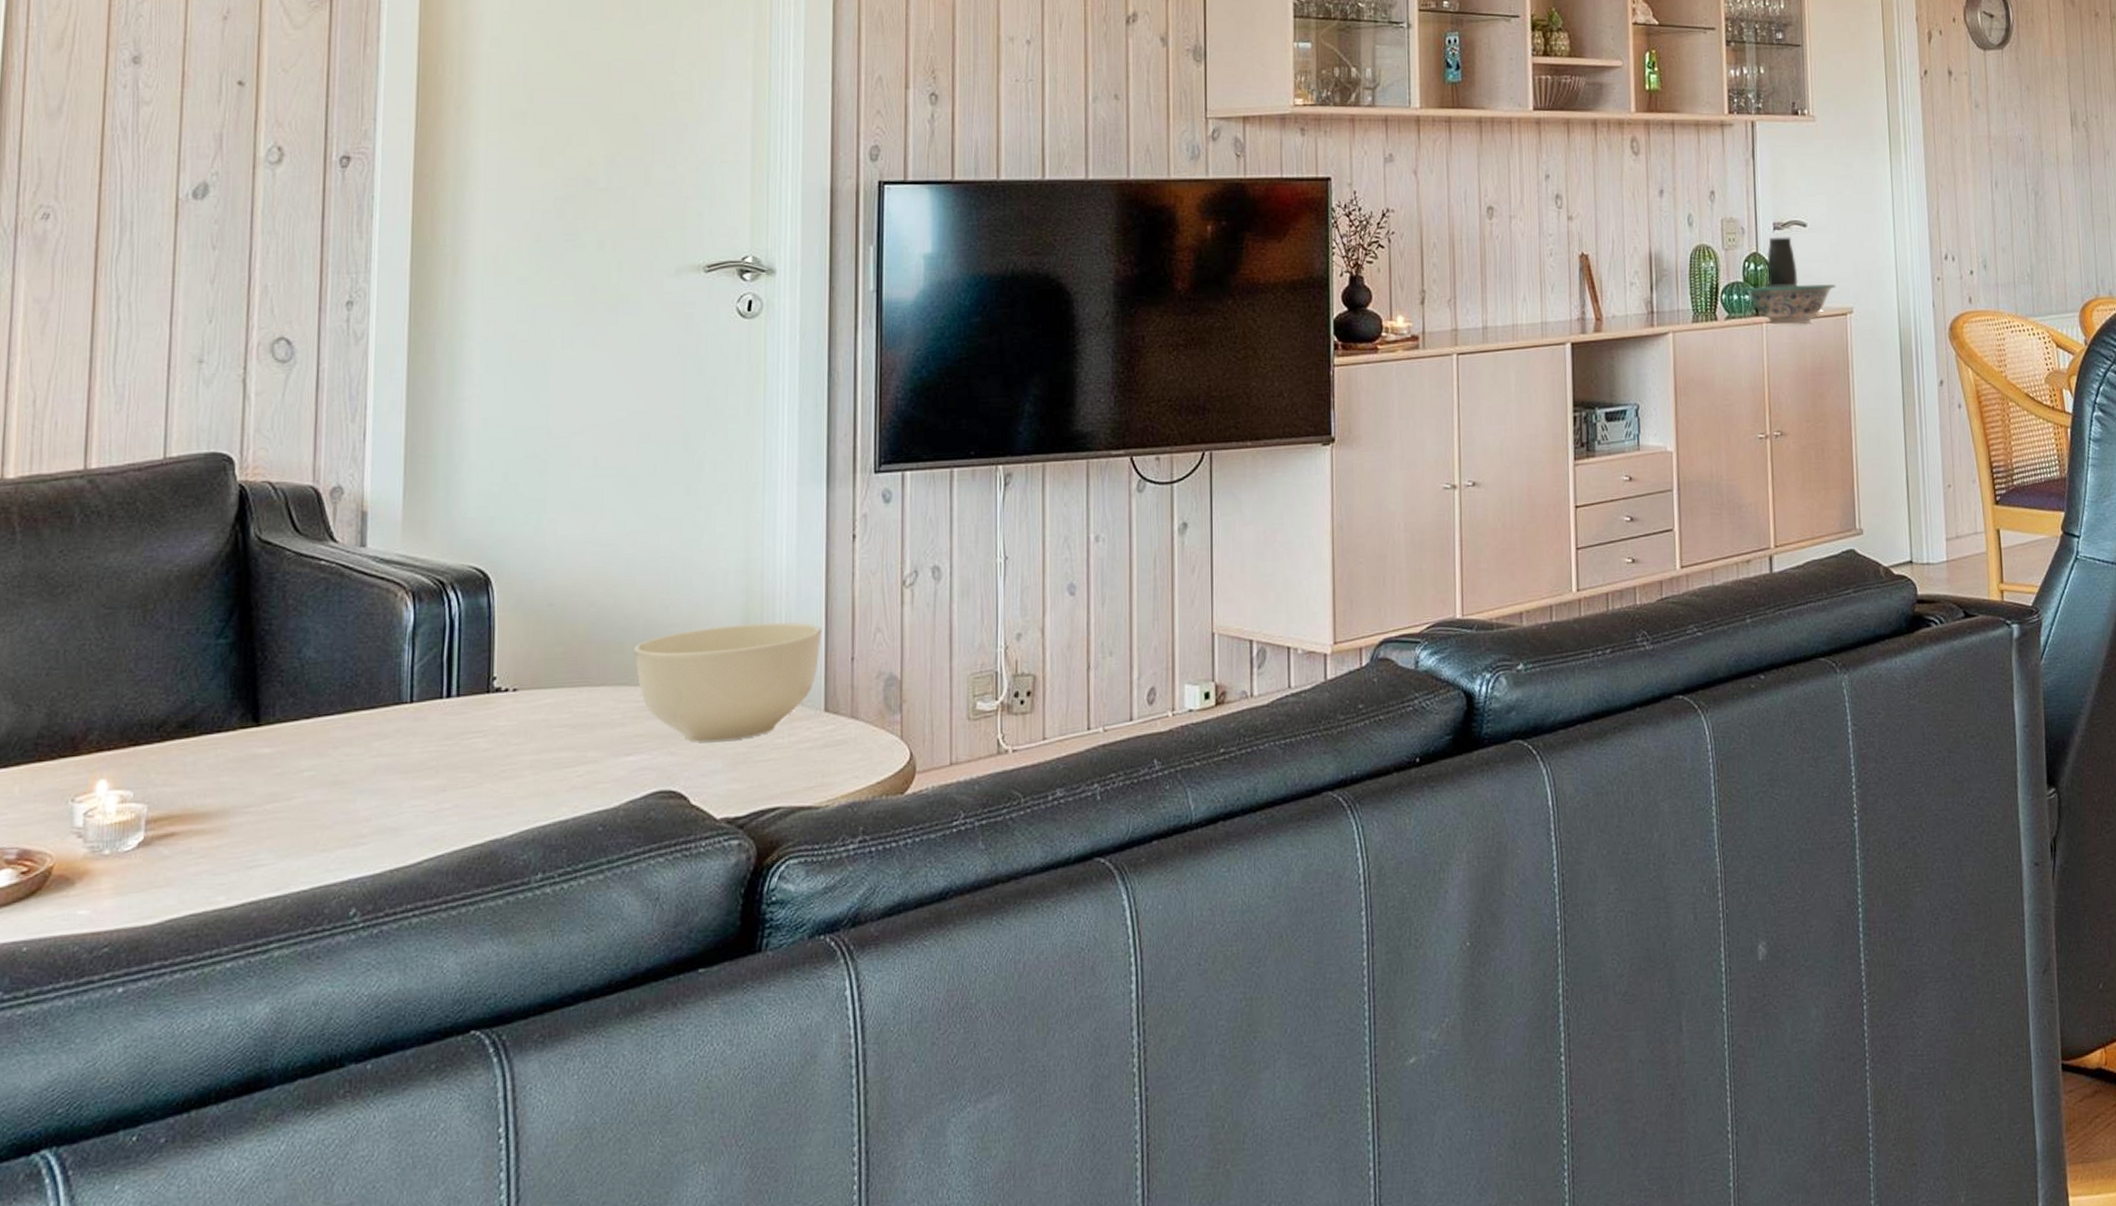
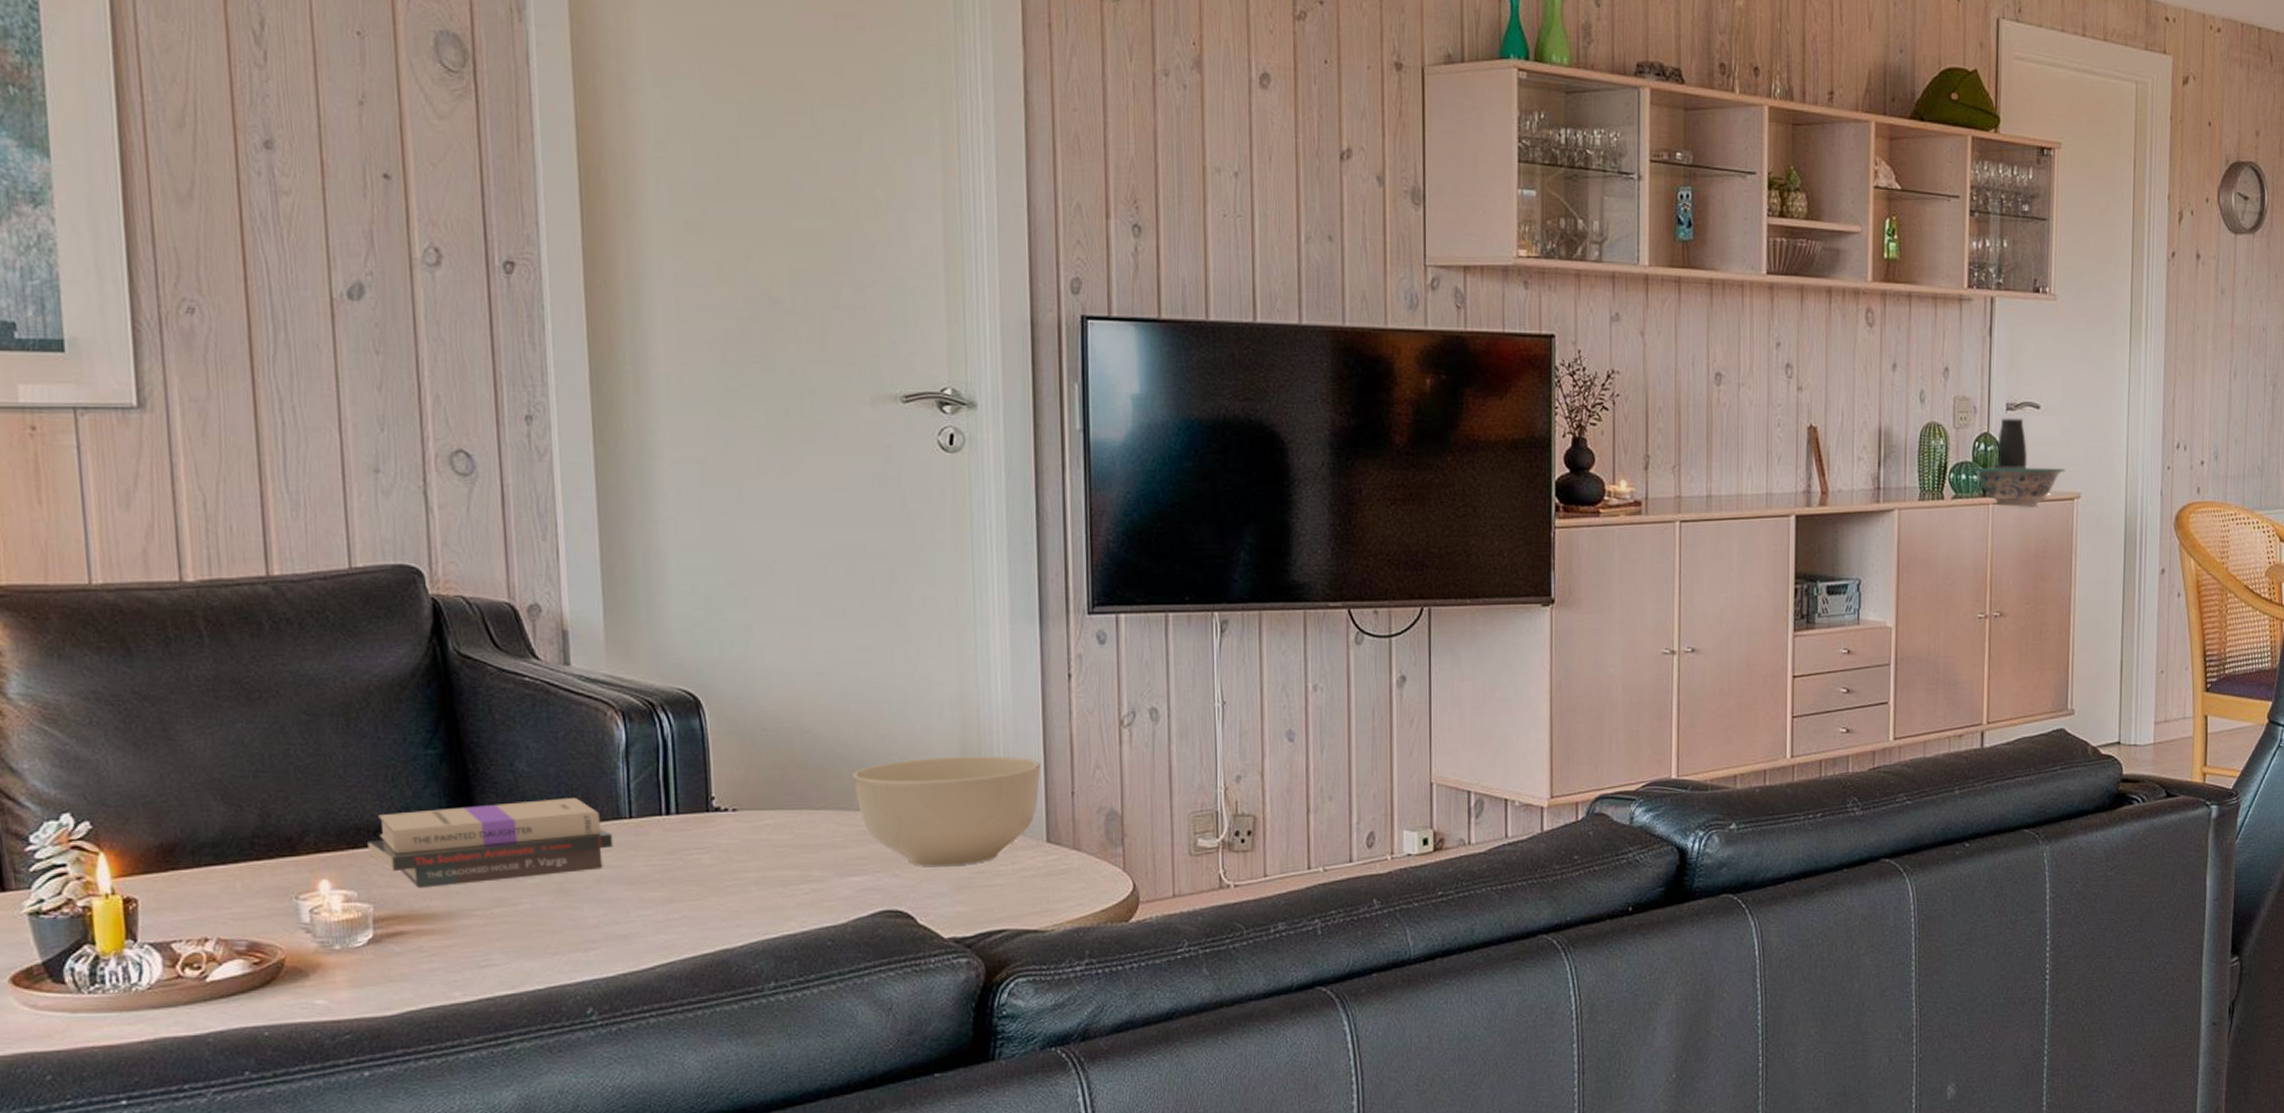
books: none [149,684,392,785] -> present [367,798,614,888]

